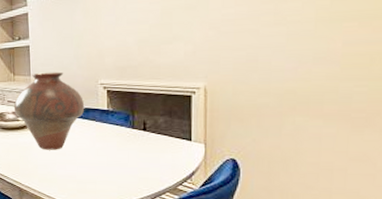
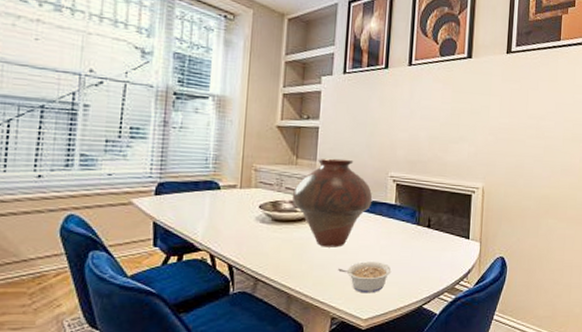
legume: none [59,162,109,191] -> present [338,261,392,294]

